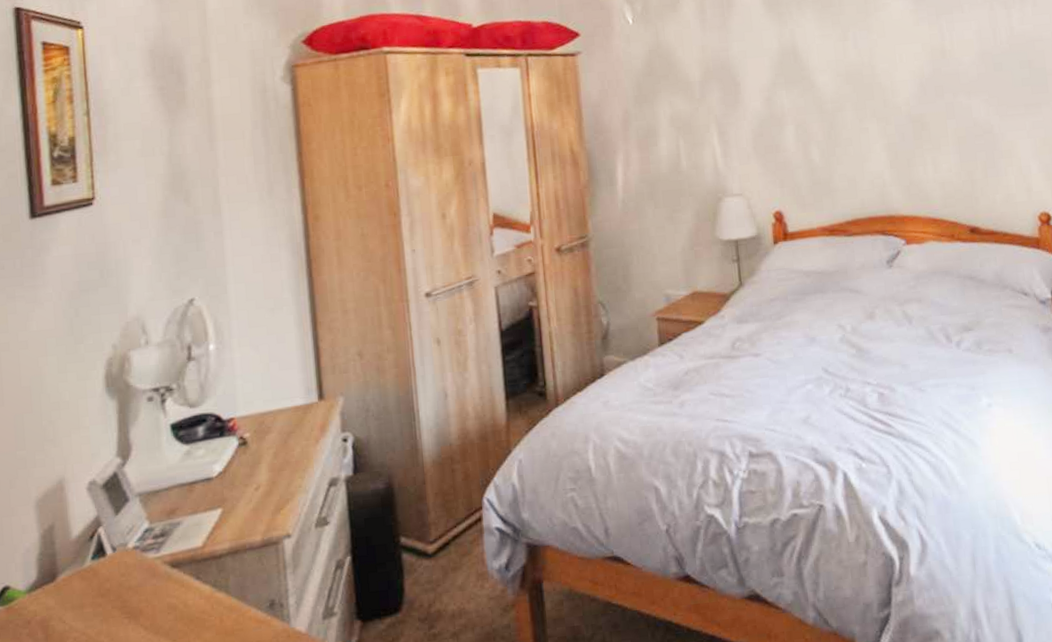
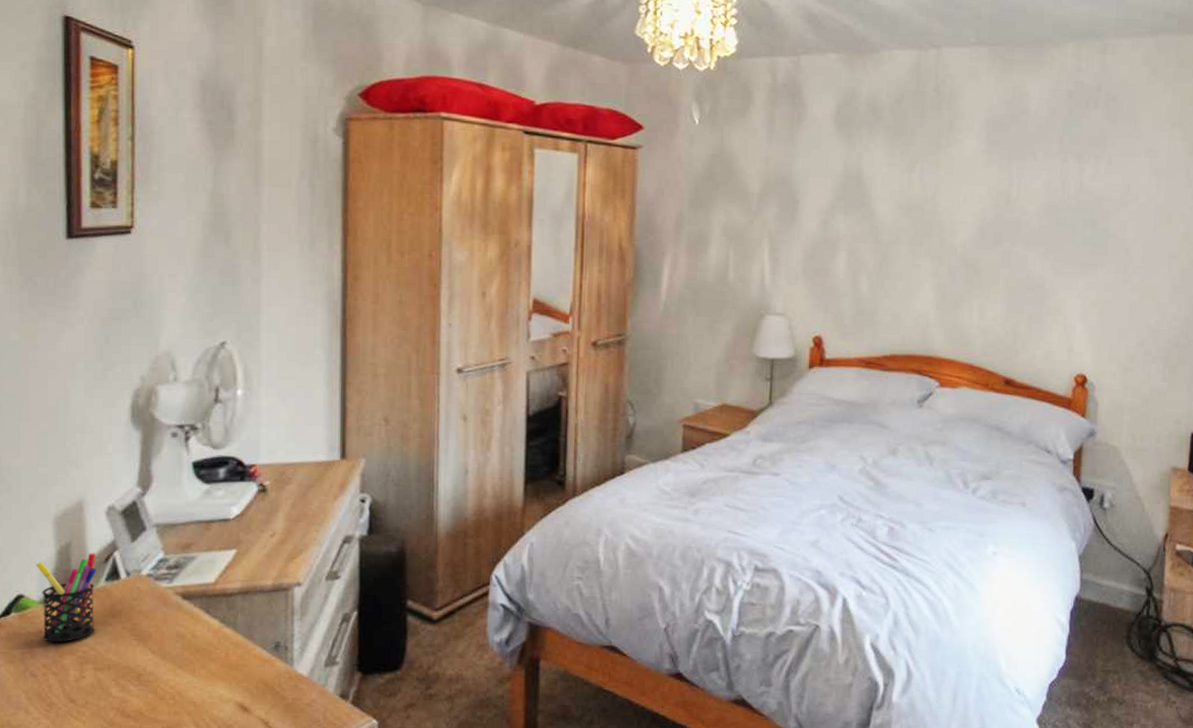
pen holder: none [20,532,85,633] -> present [36,553,96,643]

